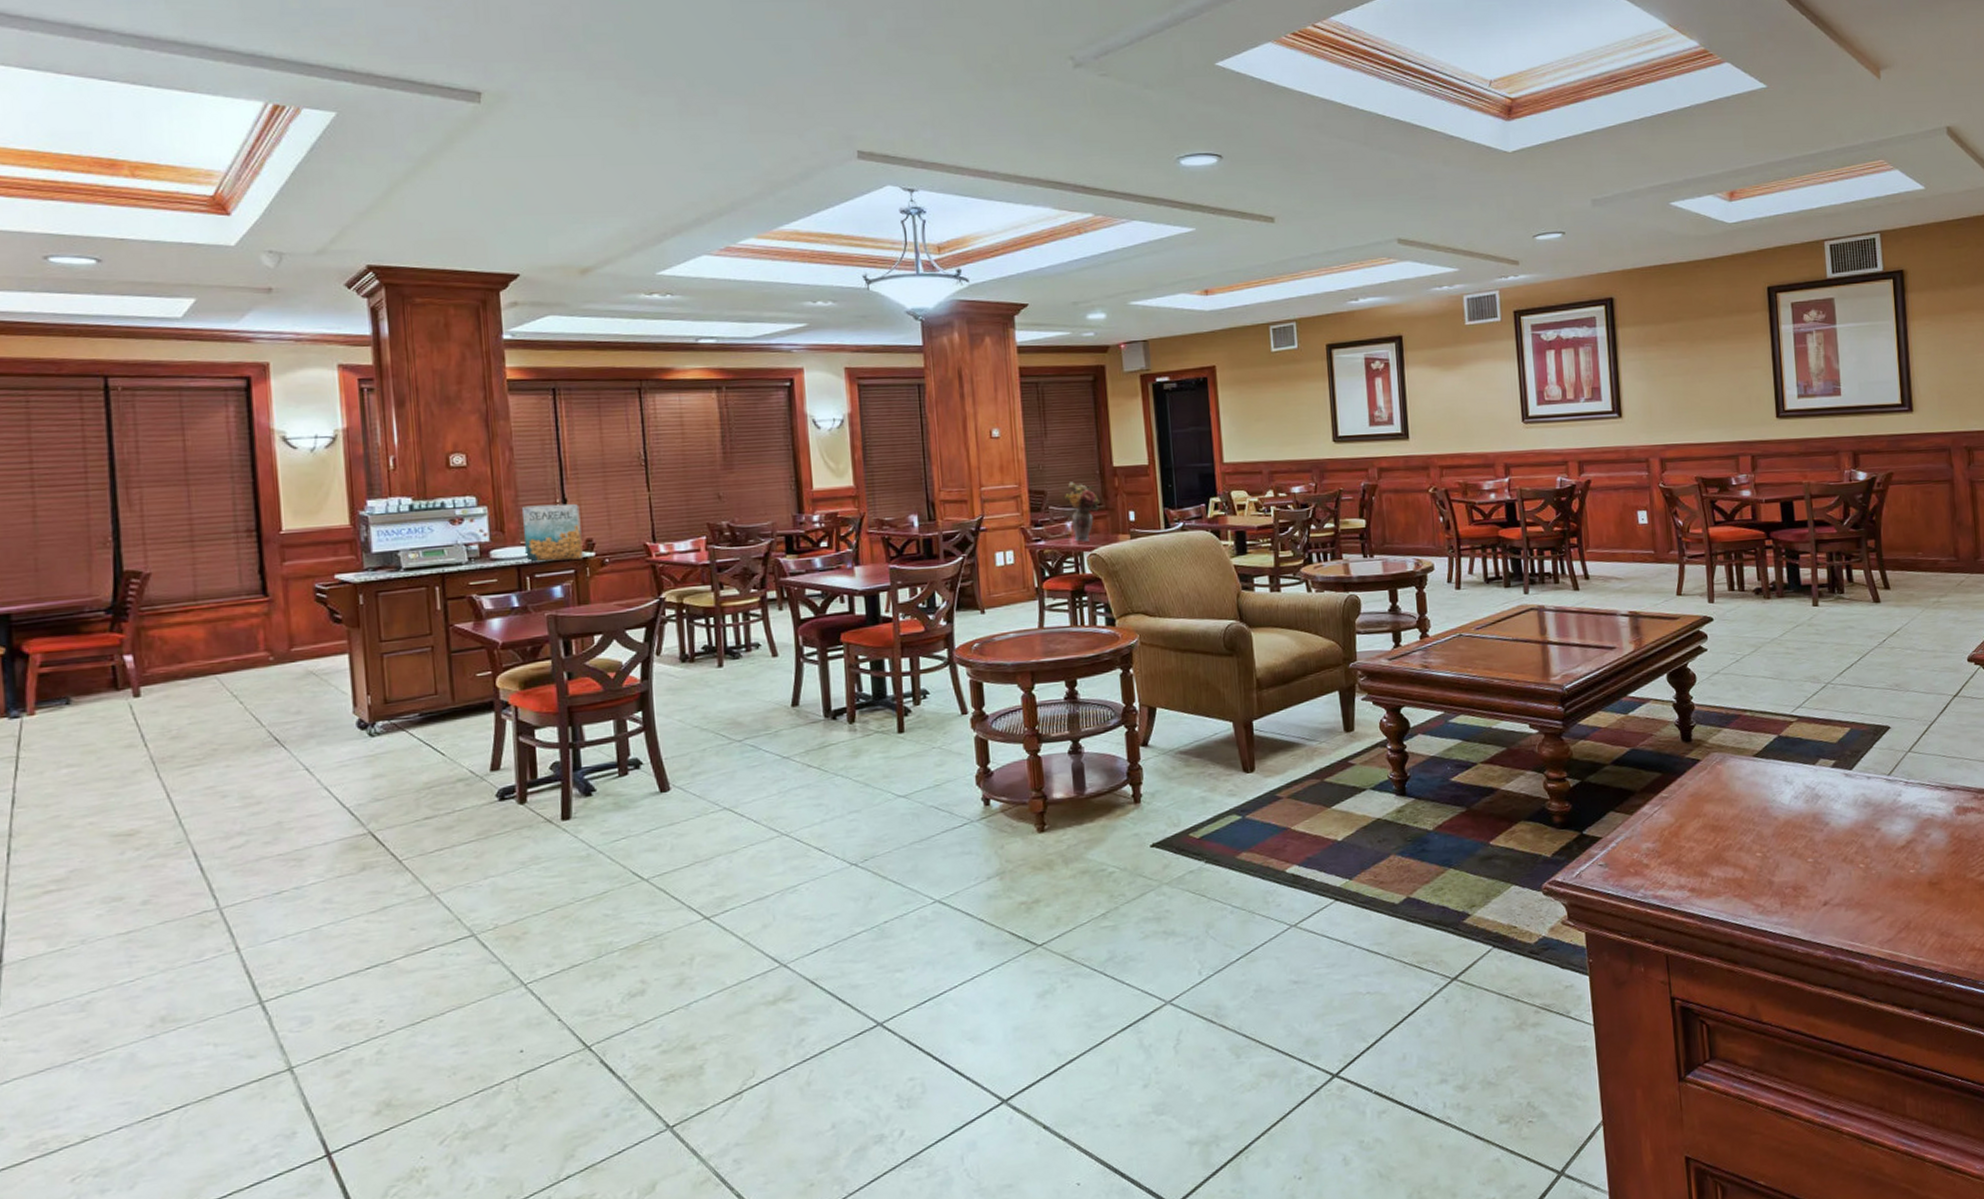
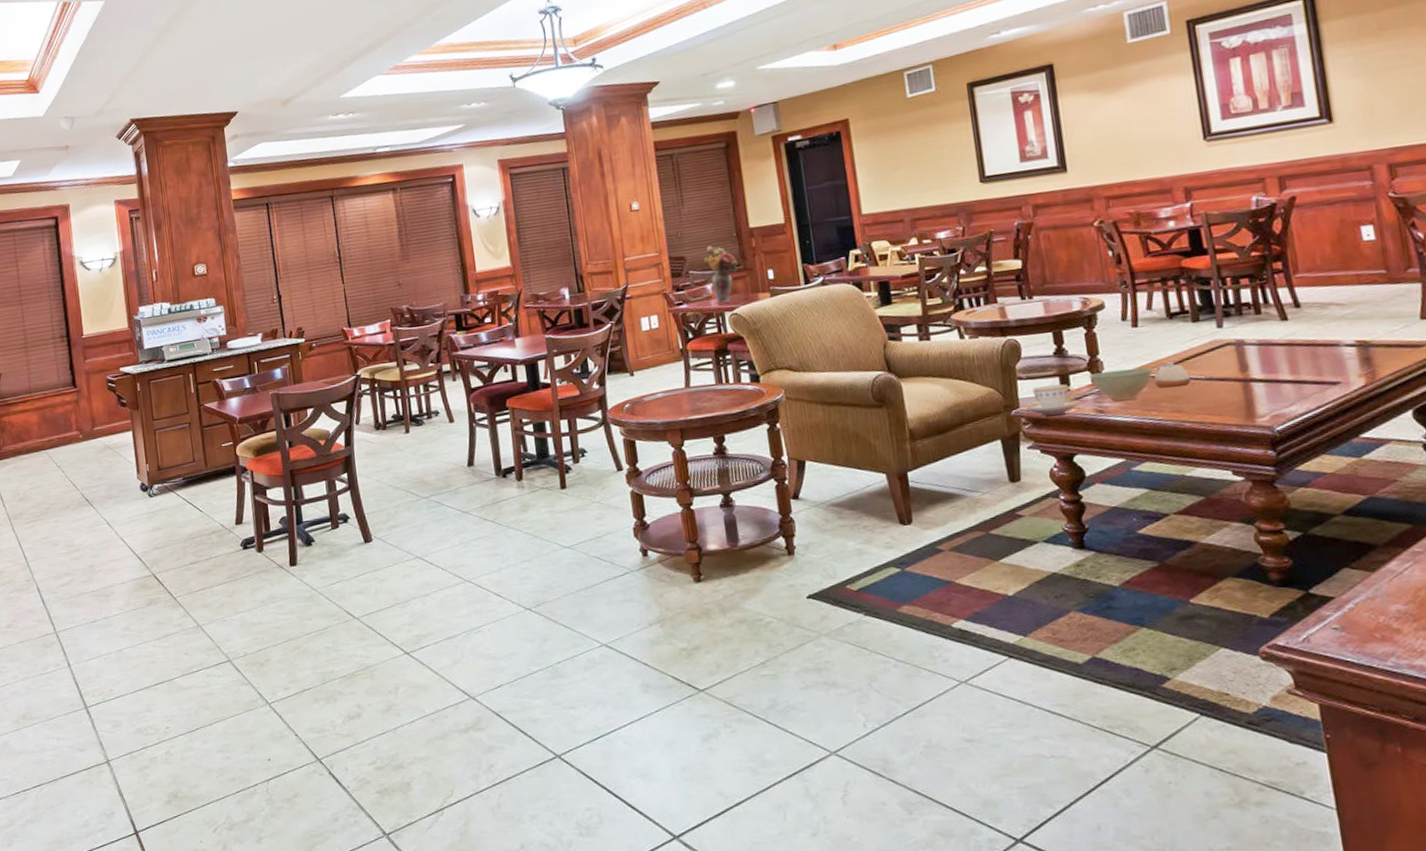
cereal box: present [522,503,583,562] -> none [249,299,296,350]
teacup: none [1361,639,1410,669] -> present [1024,384,1082,416]
bowl: none [1417,627,1470,658] -> present [1089,367,1152,402]
sugar bowl: none [1471,623,1501,648] -> present [1153,362,1191,389]

